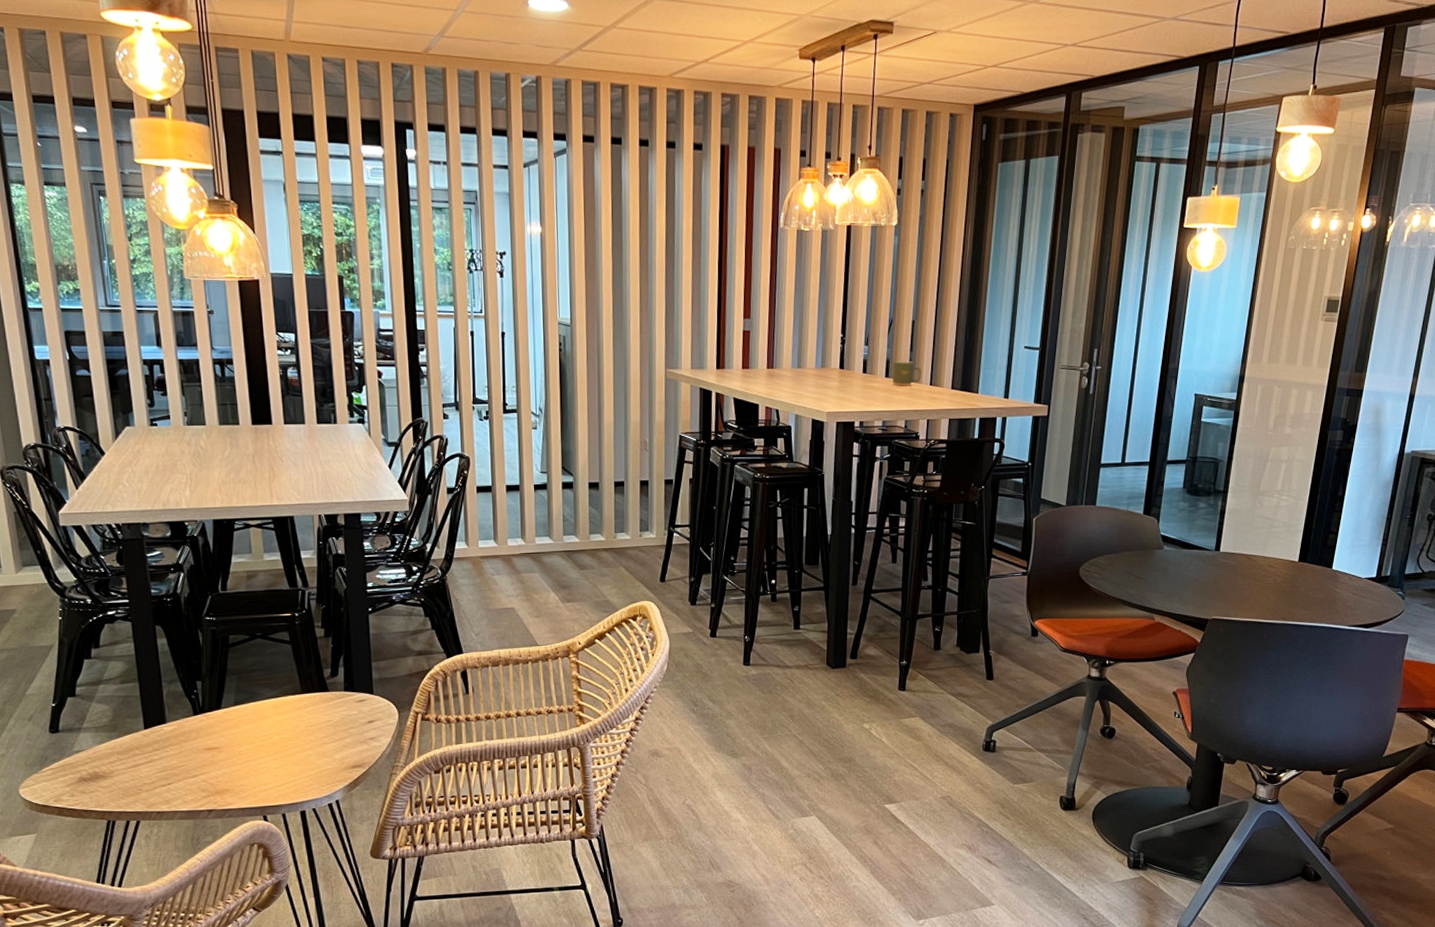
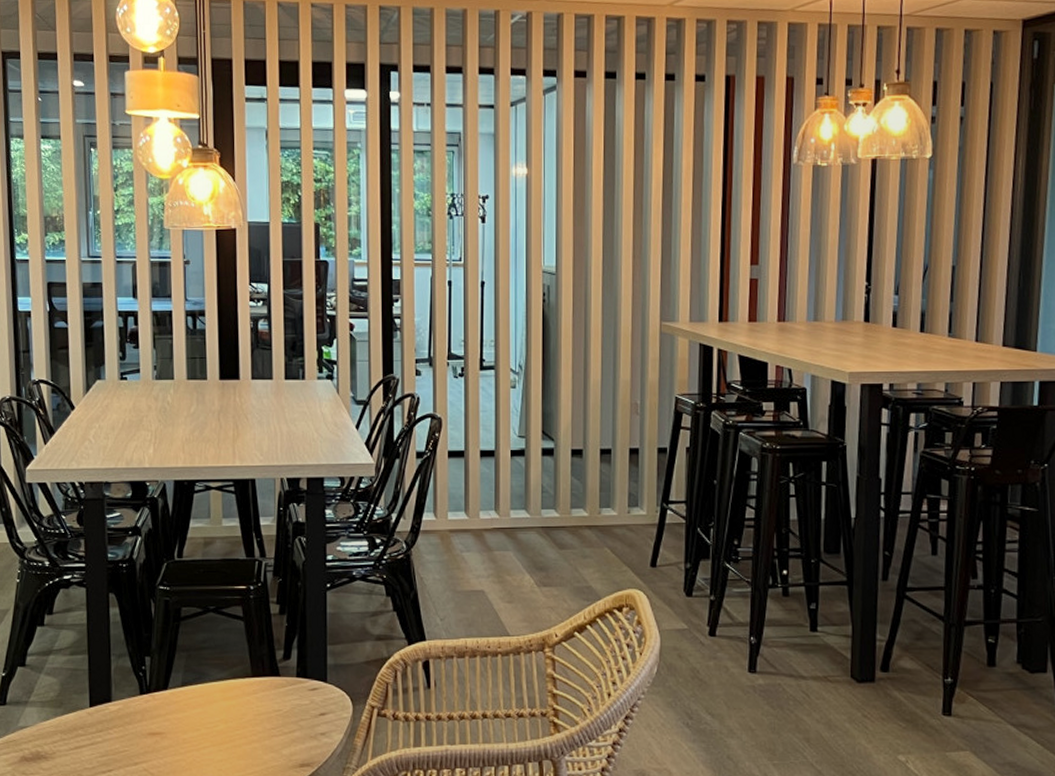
mug: present [892,360,921,386] -> none [928,312,965,343]

